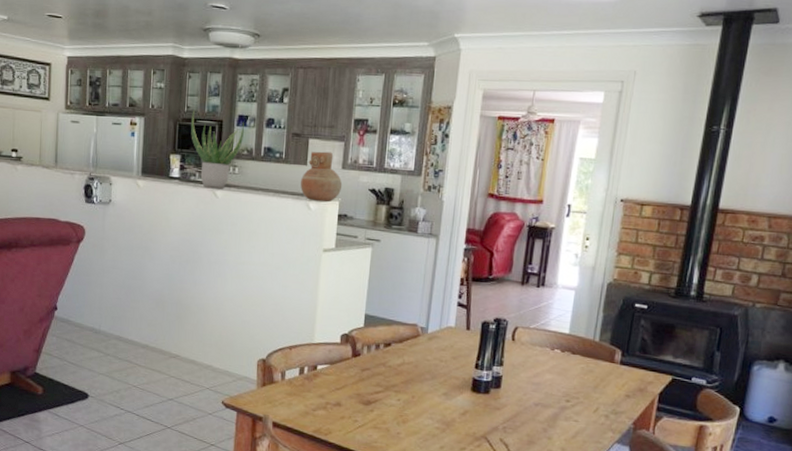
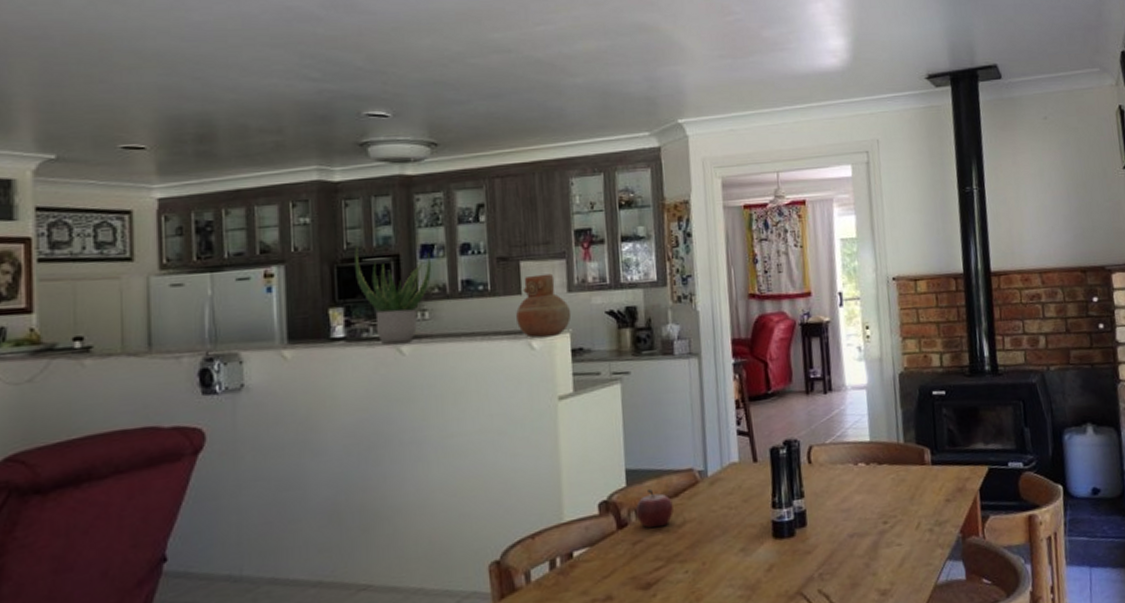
fruit: none [368,333,397,363] -> present [636,489,674,529]

